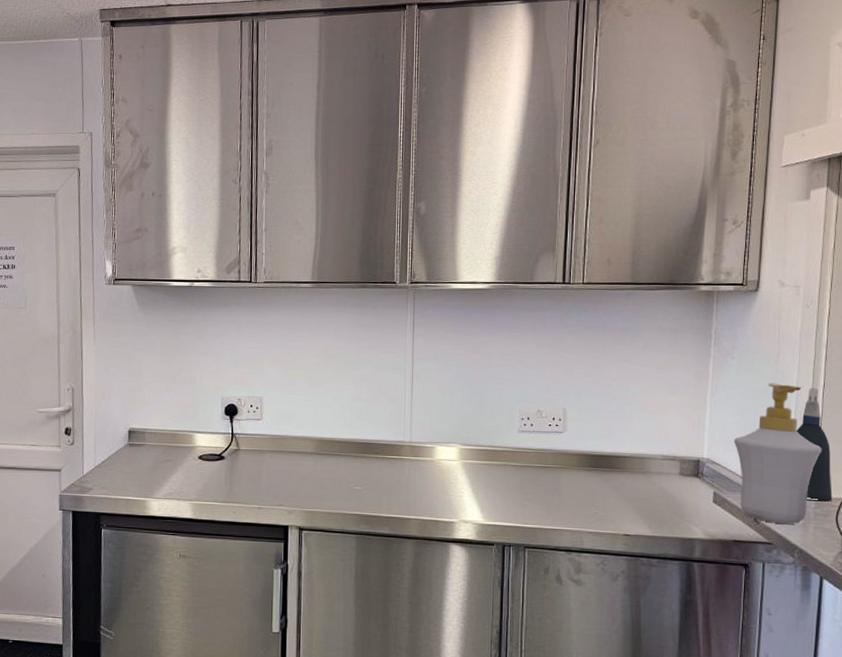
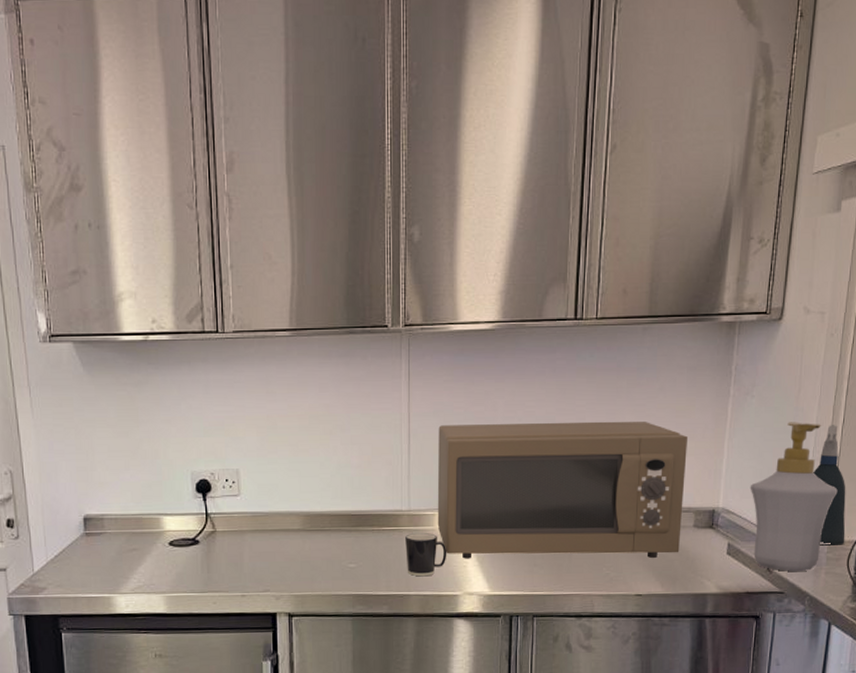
mug: none [406,463,445,503] -> present [405,533,447,577]
microwave: none [436,369,671,502] -> present [437,421,687,559]

